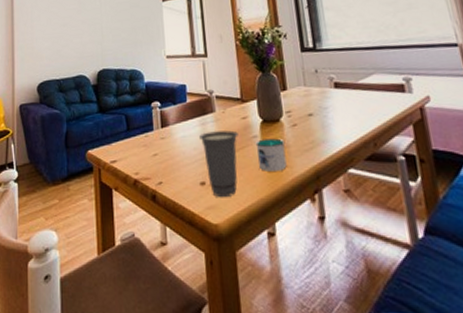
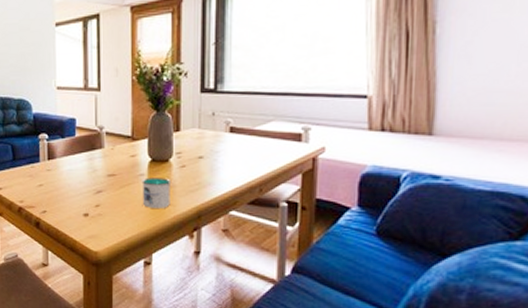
cup: present [198,130,238,198] -> none [85,167,125,229]

